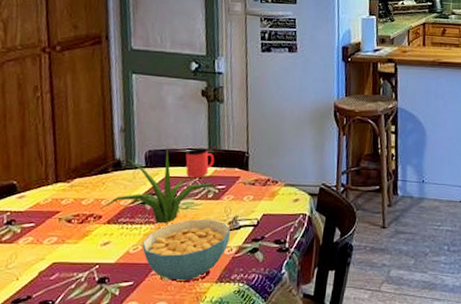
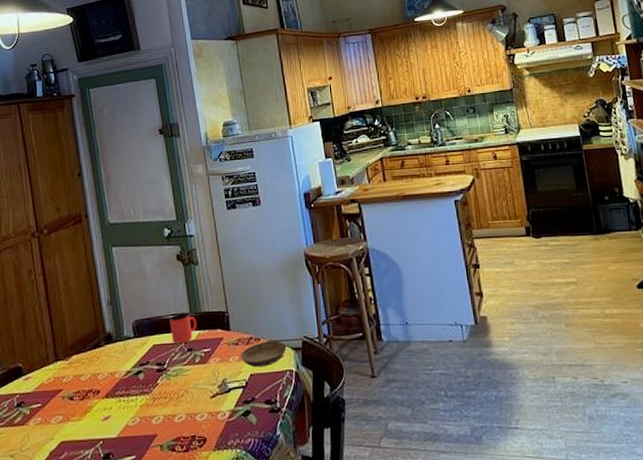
plant: present [99,147,222,224] -> none [97,315,208,393]
cereal bowl: present [142,219,230,281] -> none [140,384,221,451]
saucer: none [256,184,303,209] -> present [241,341,287,368]

